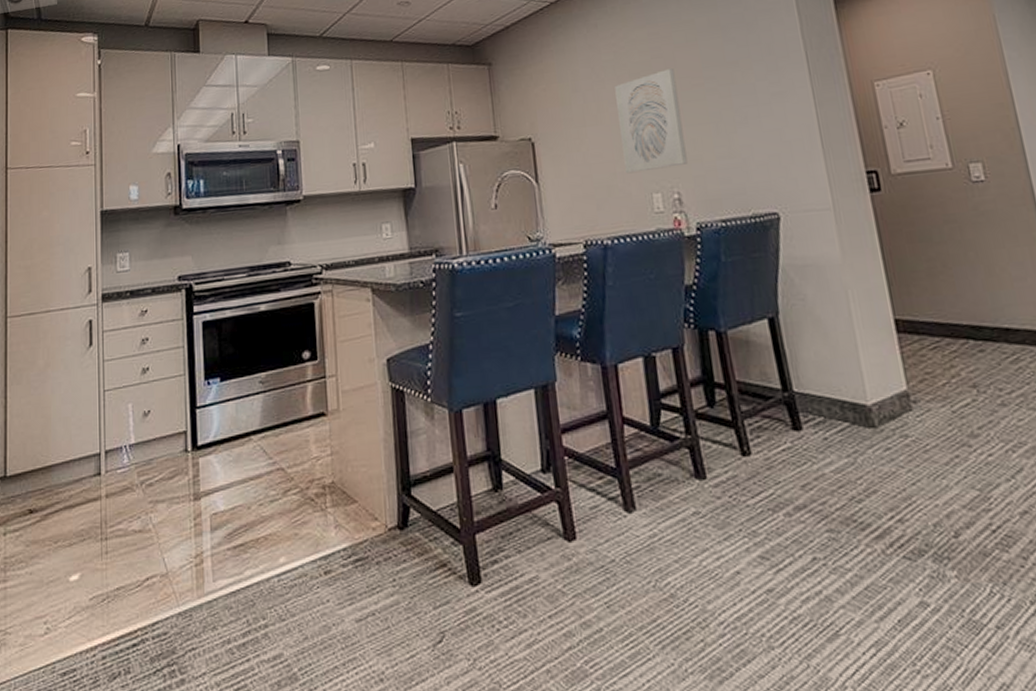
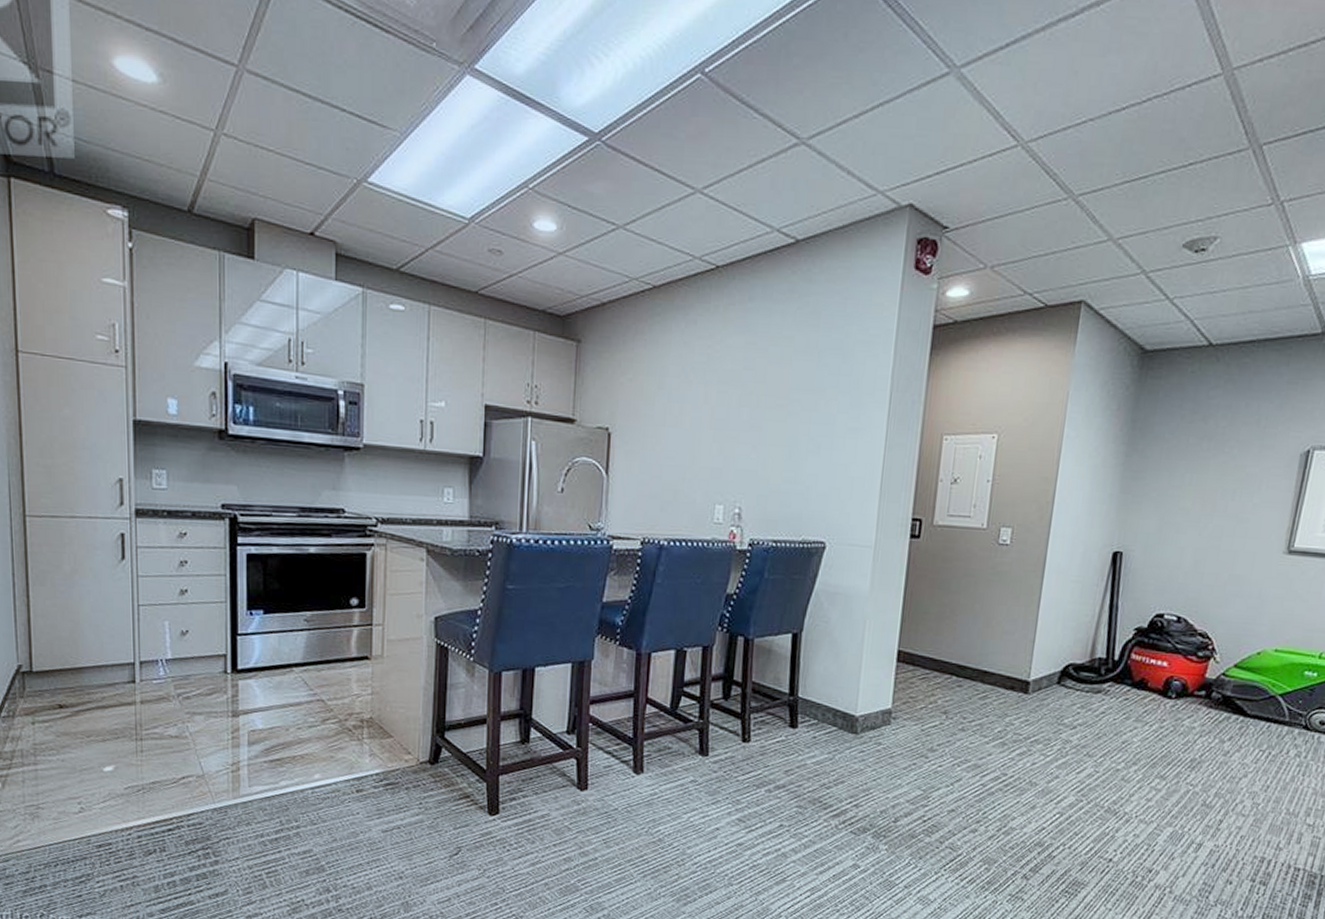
wall art: present [615,68,688,174] -> none [695,383,763,483]

